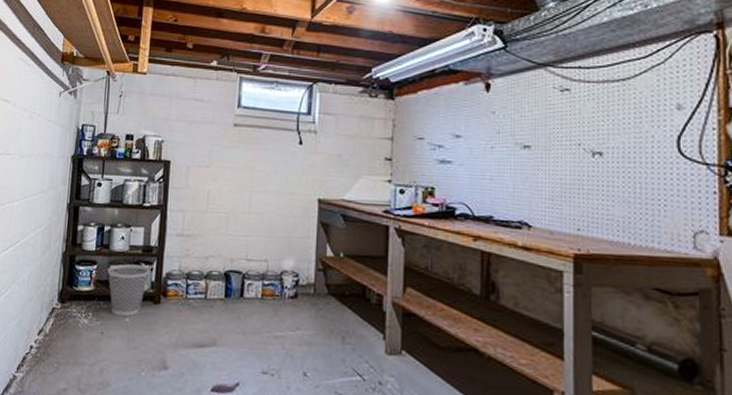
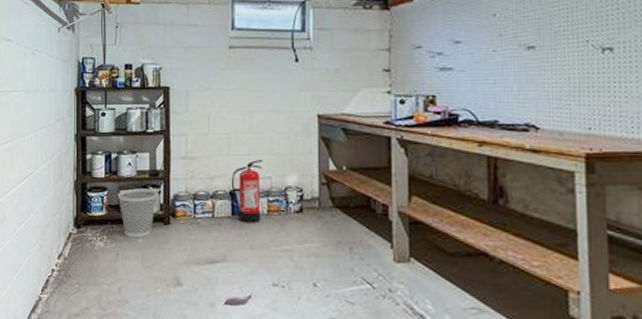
fire extinguisher: none [226,241,261,307] -> present [231,160,263,224]

